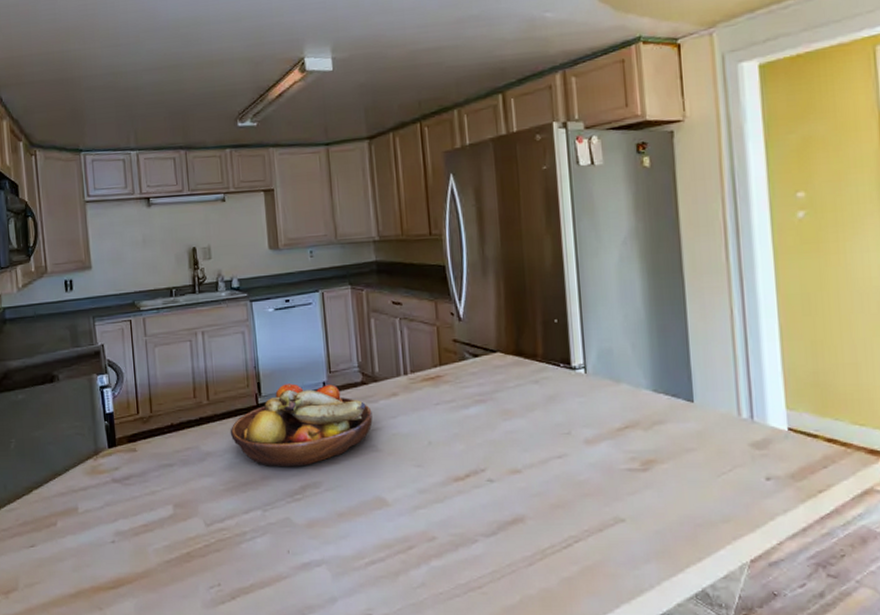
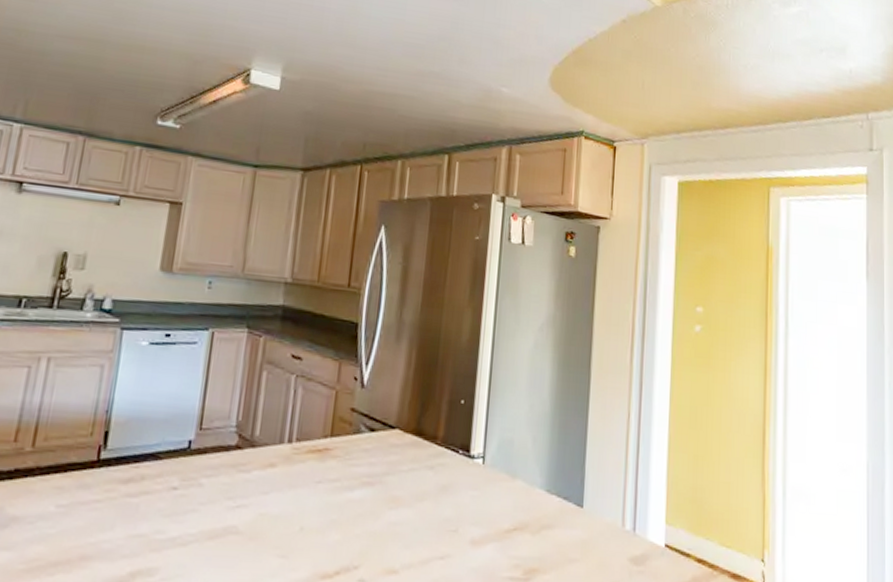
fruit bowl: present [230,383,373,467] -> none [51,437,241,547]

